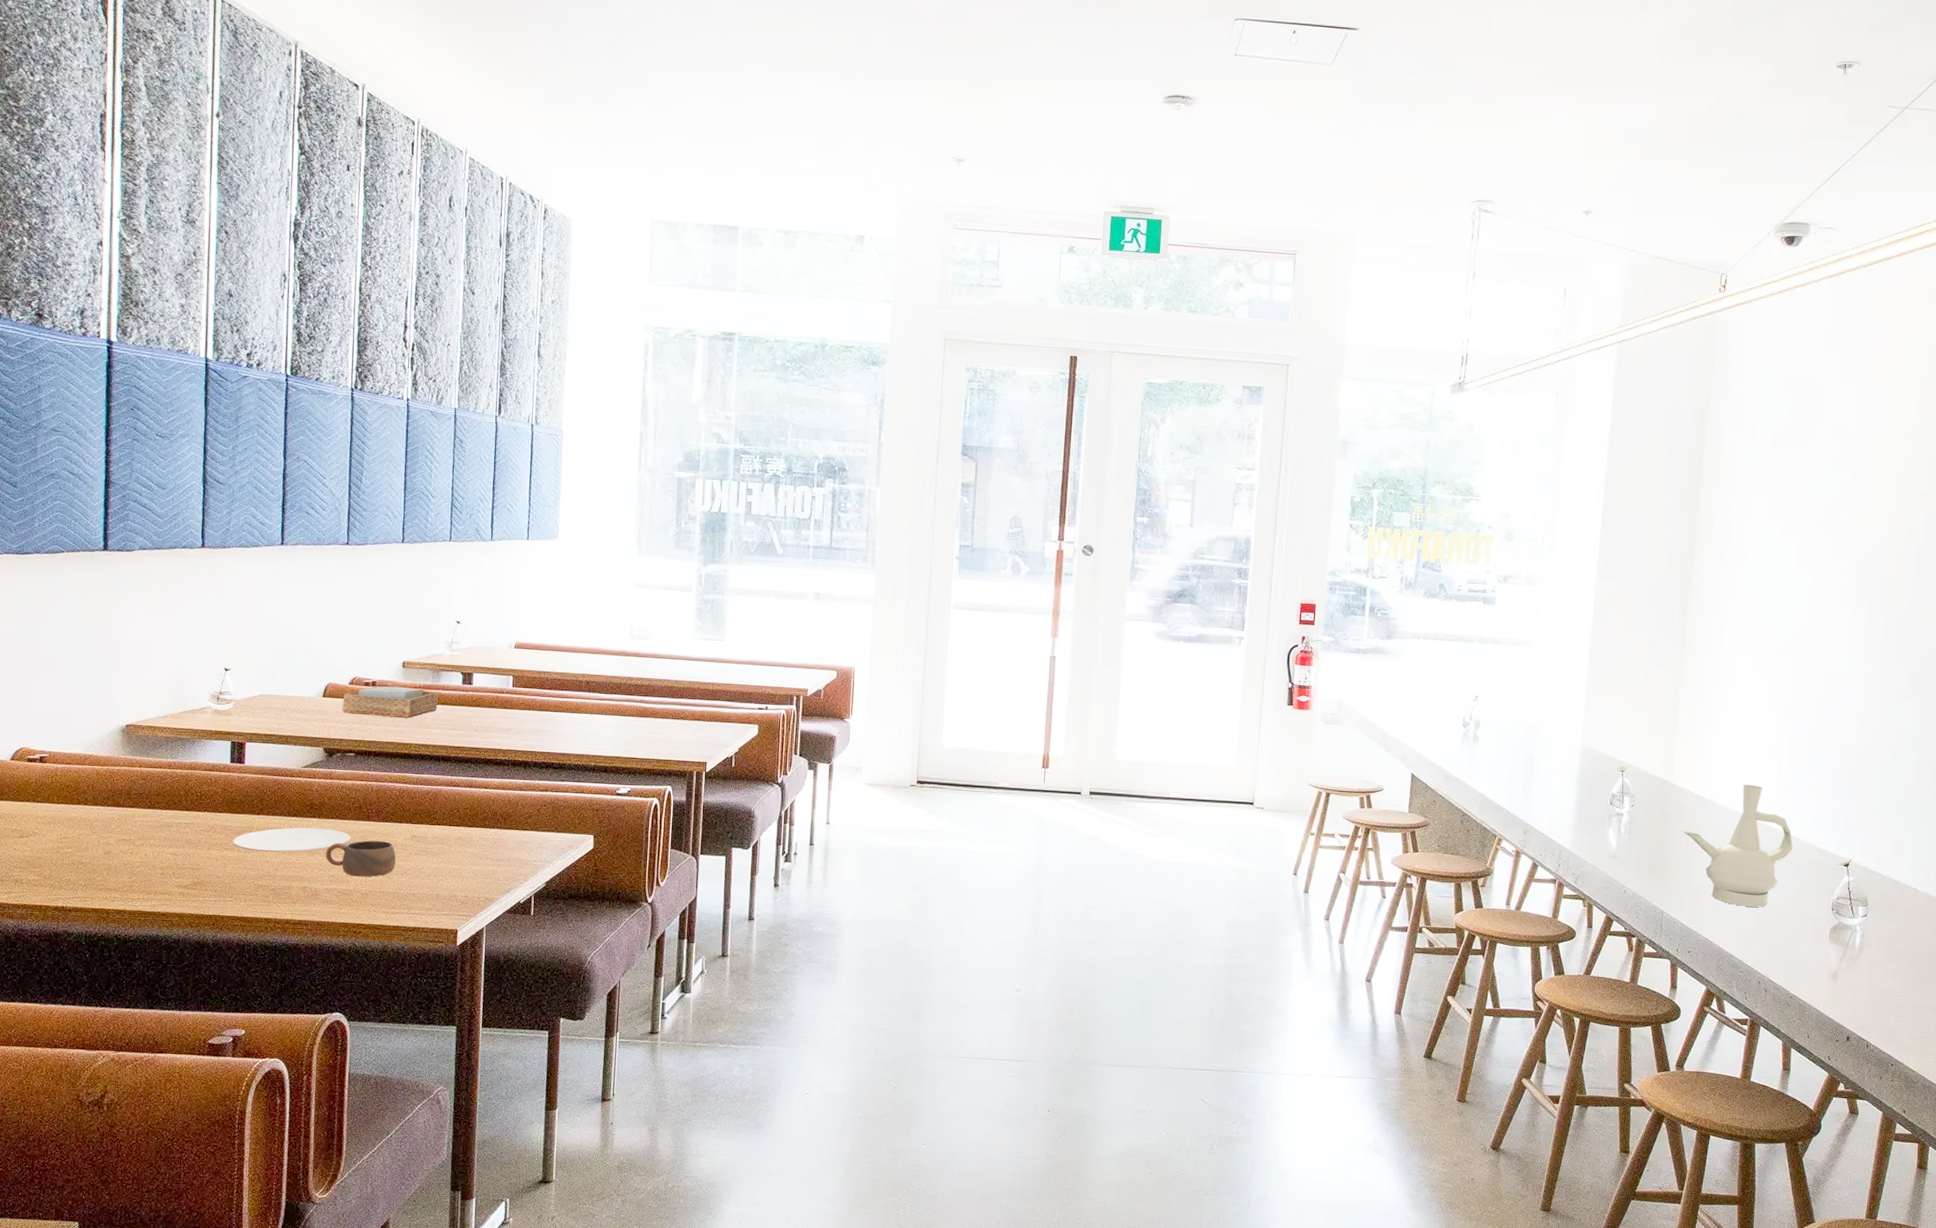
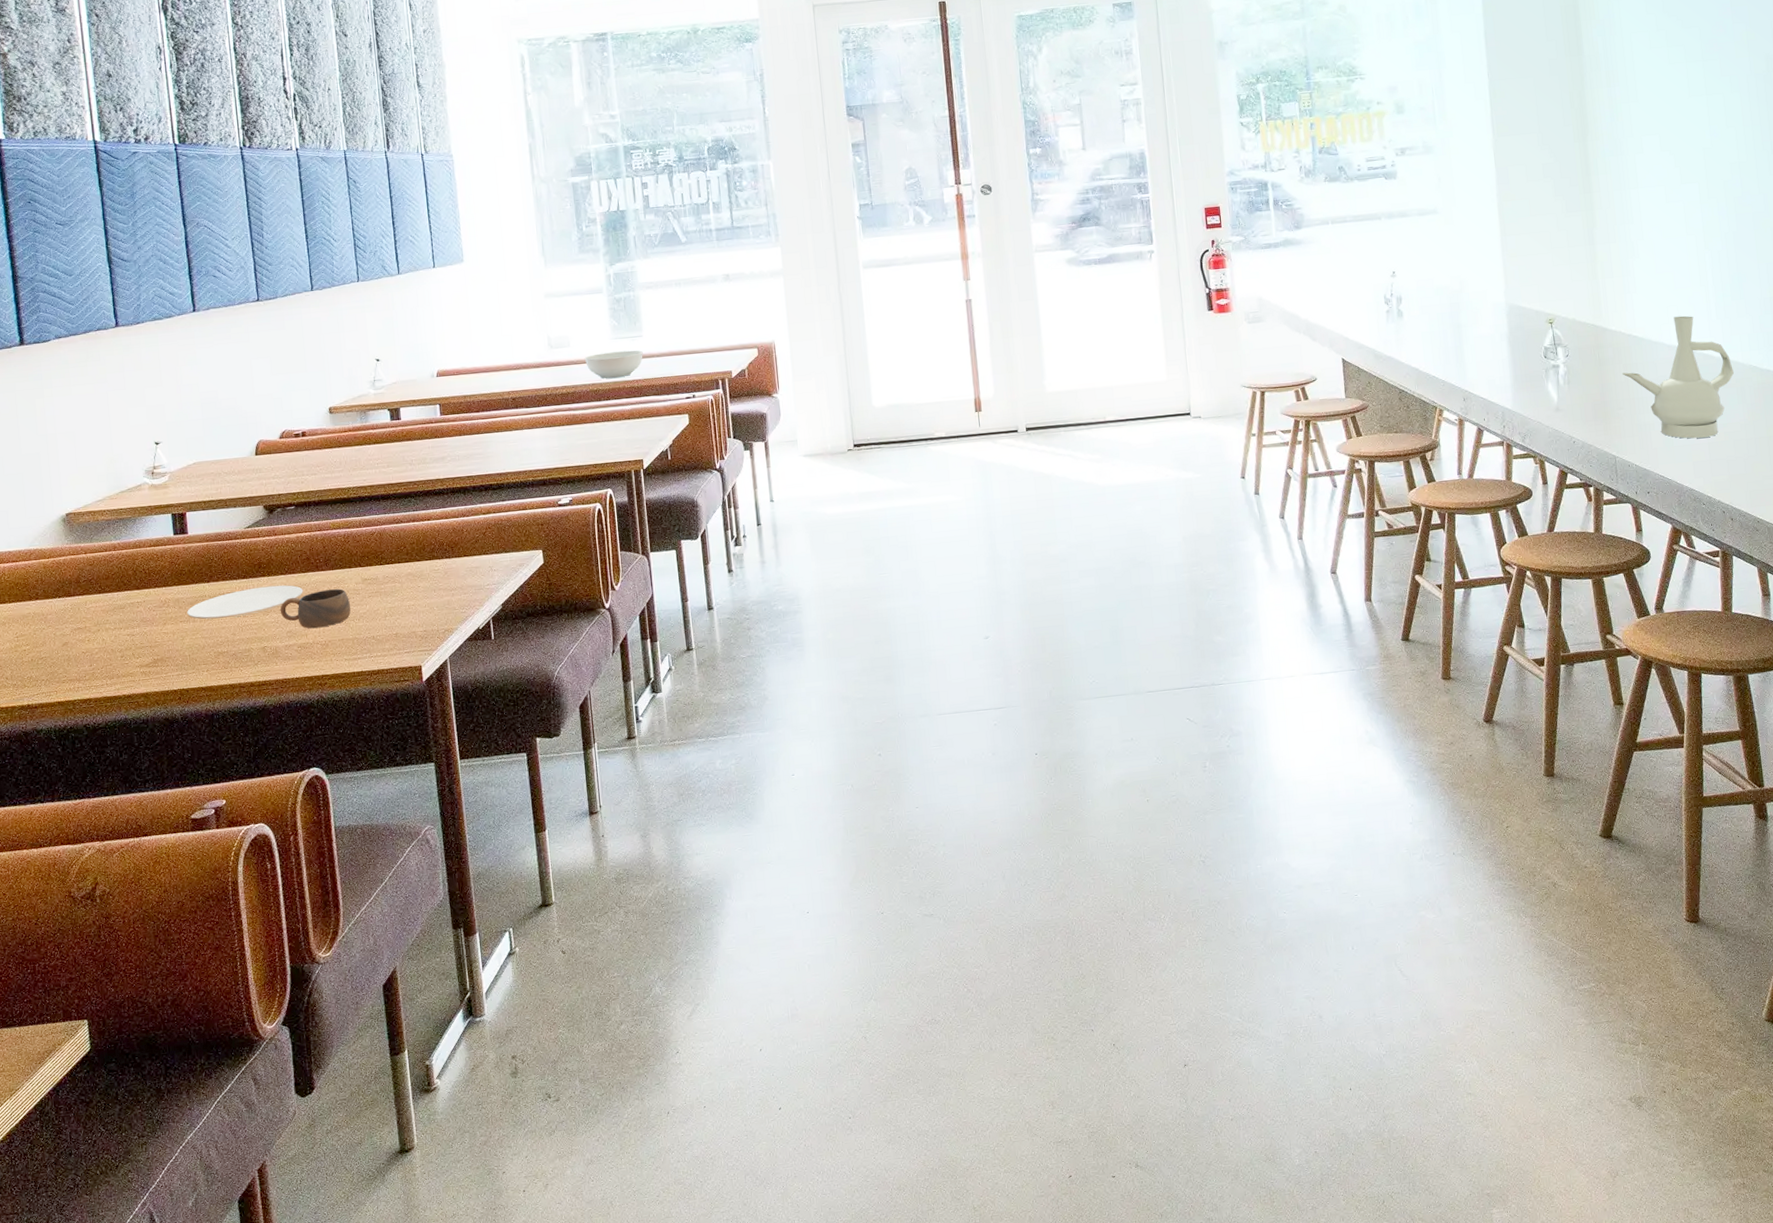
napkin holder: present [342,686,438,719] -> none [275,431,370,468]
bowl: none [663,651,723,678] -> present [584,350,643,379]

